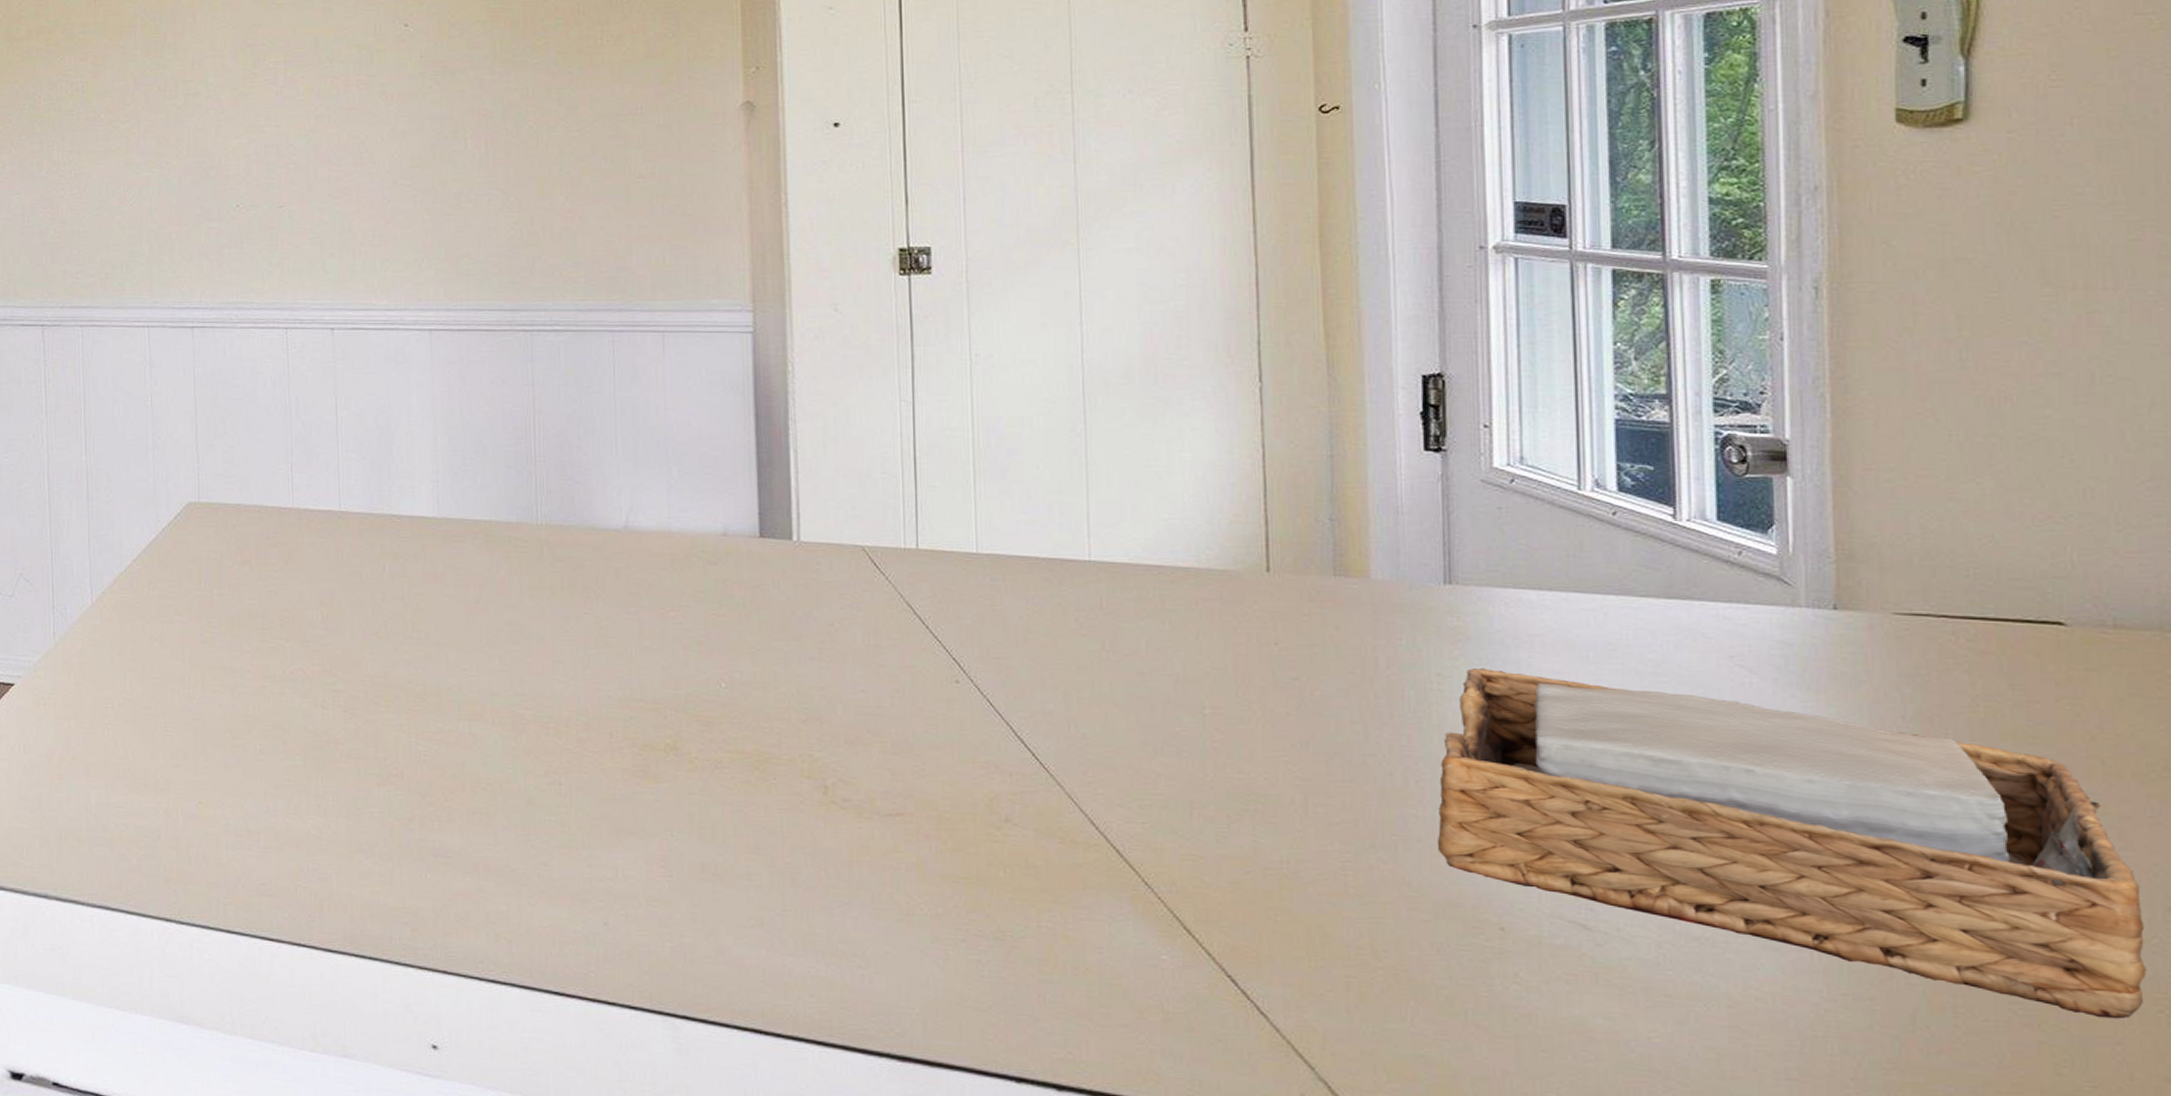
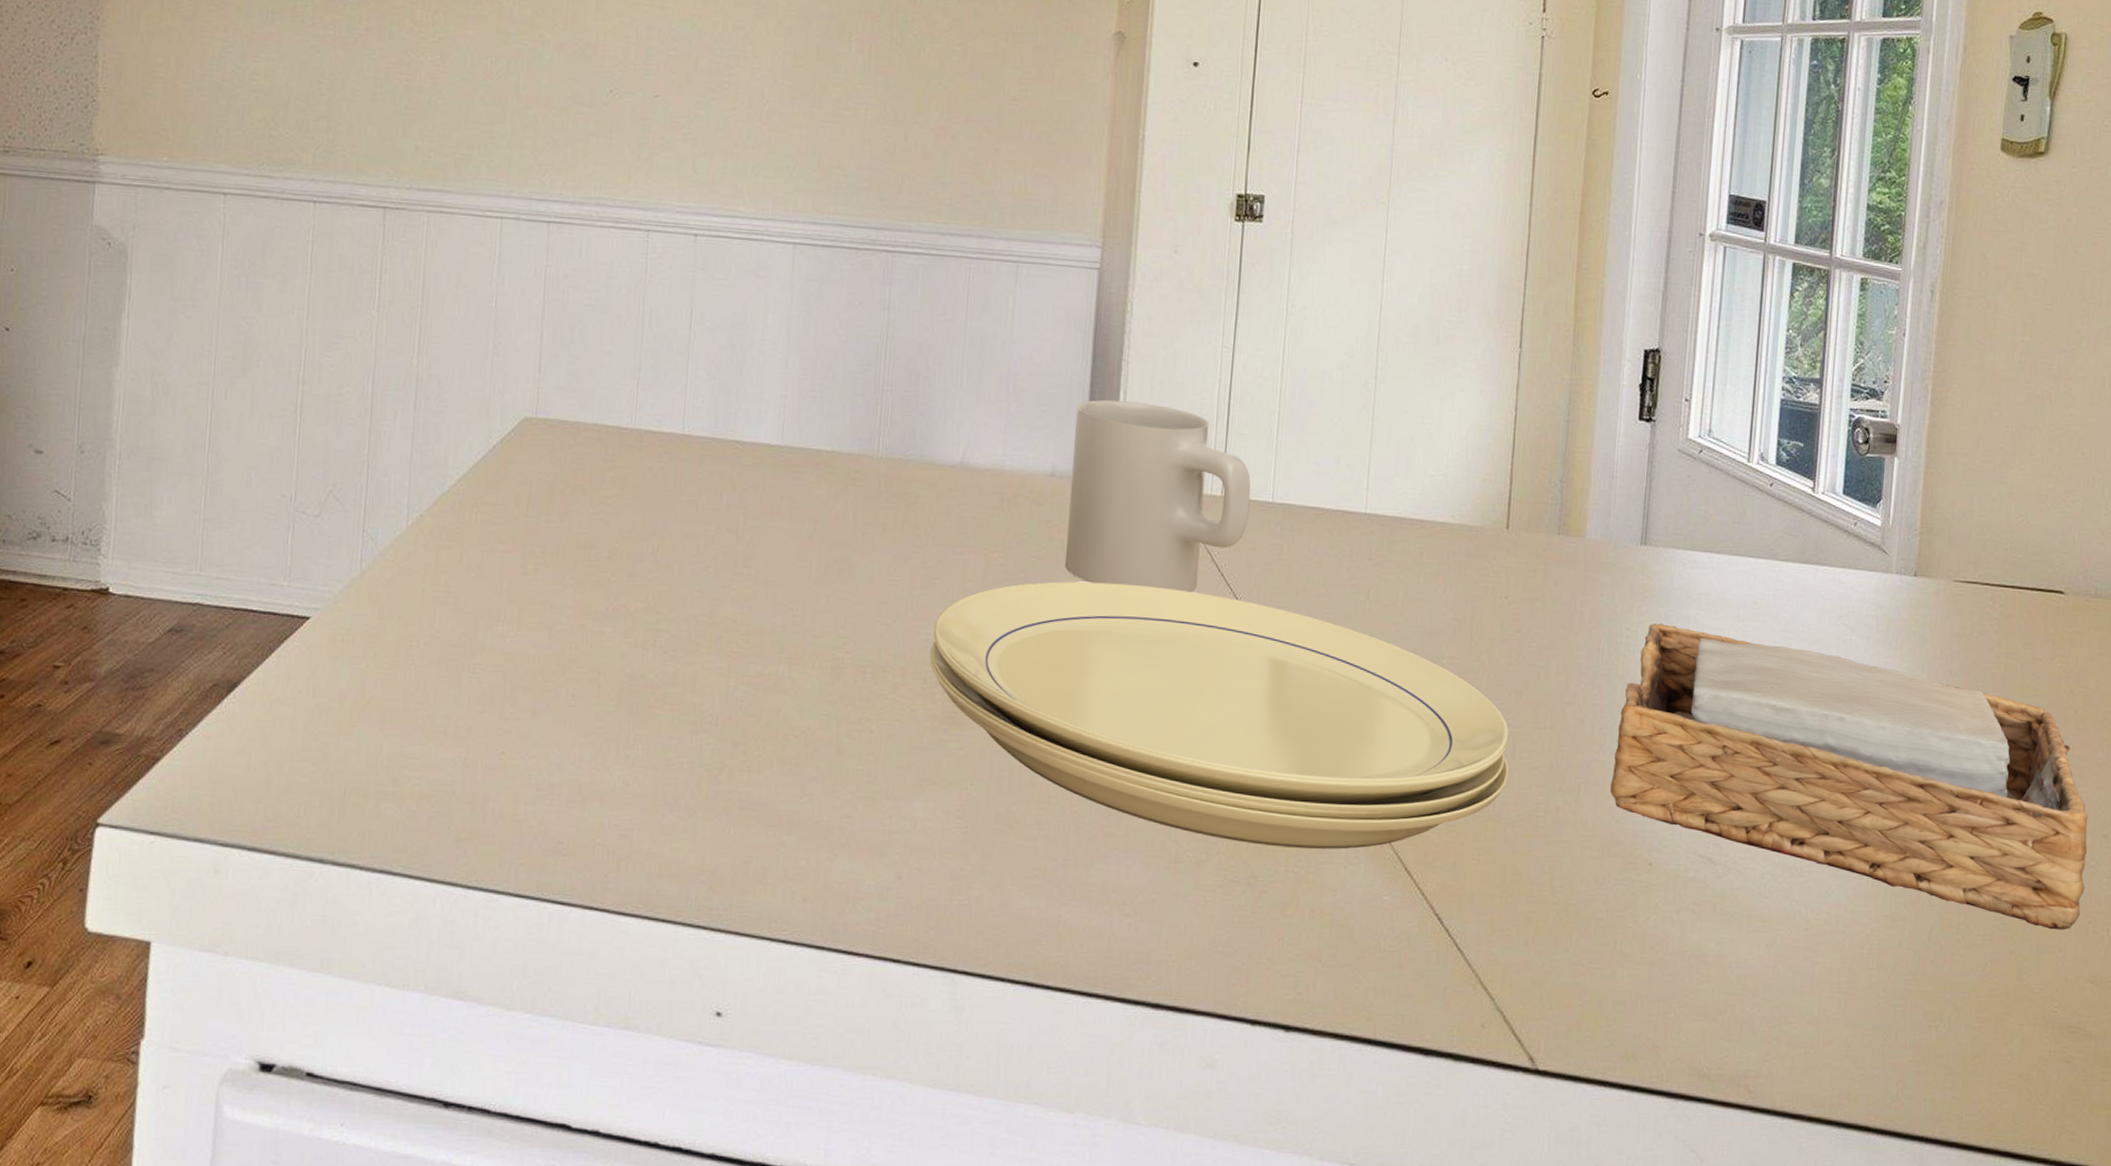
plate: none [613,637,1303,906] -> present [929,581,1509,850]
cup: none [743,459,951,646] -> present [1065,400,1251,592]

